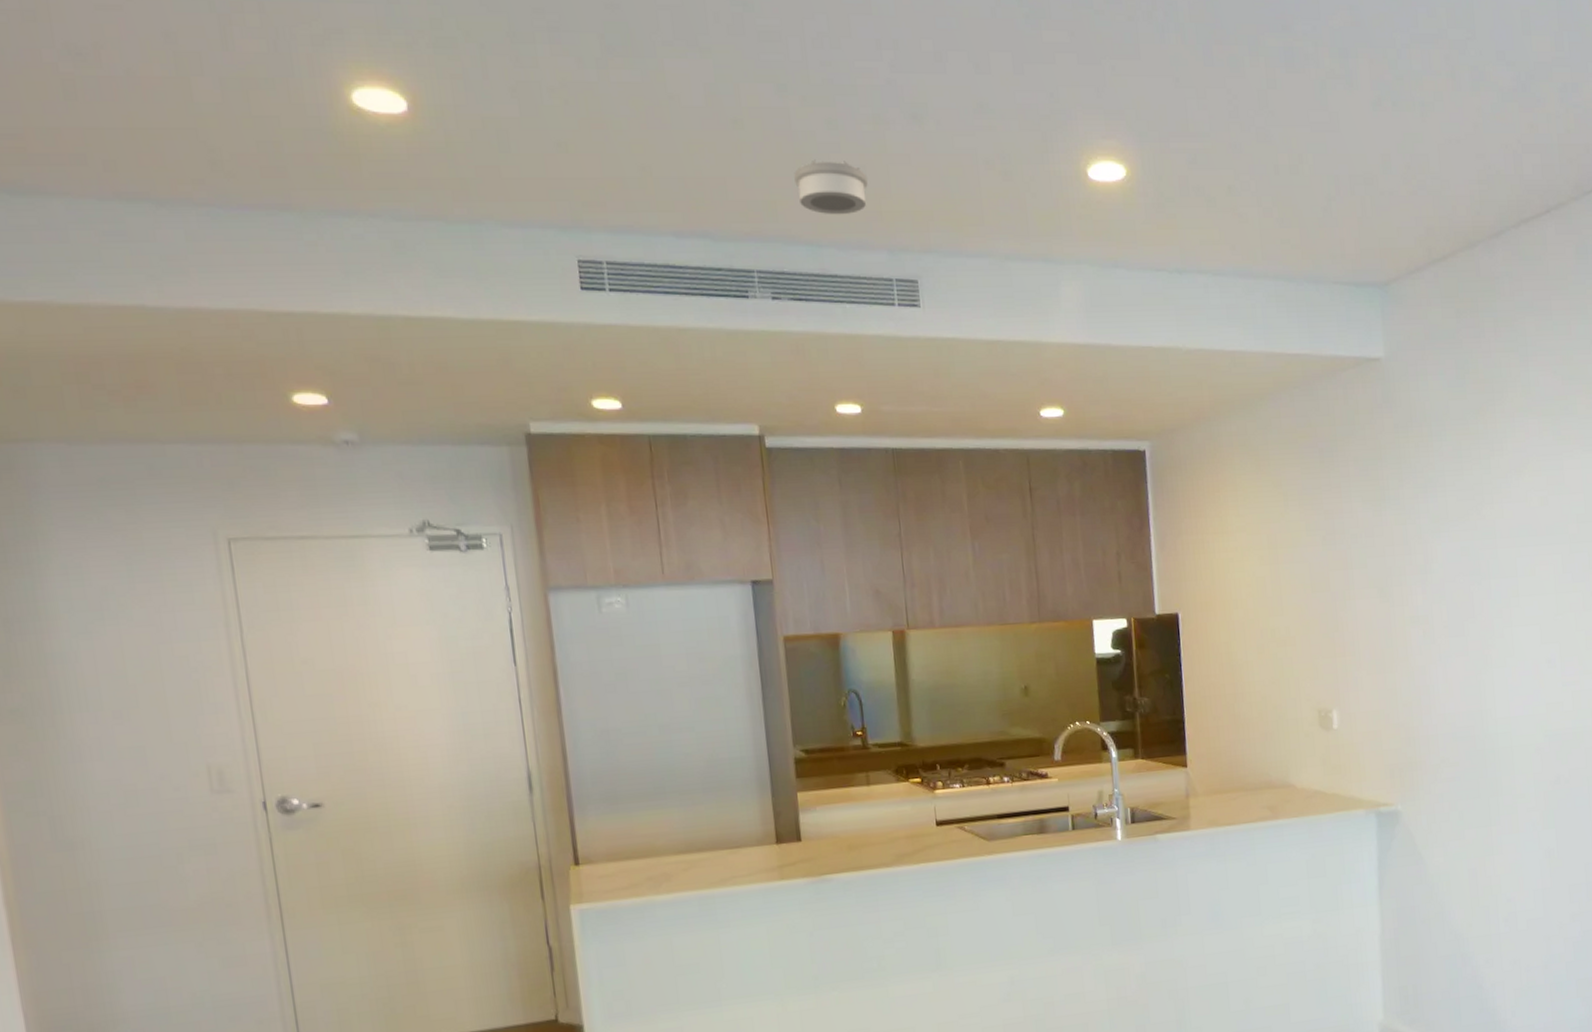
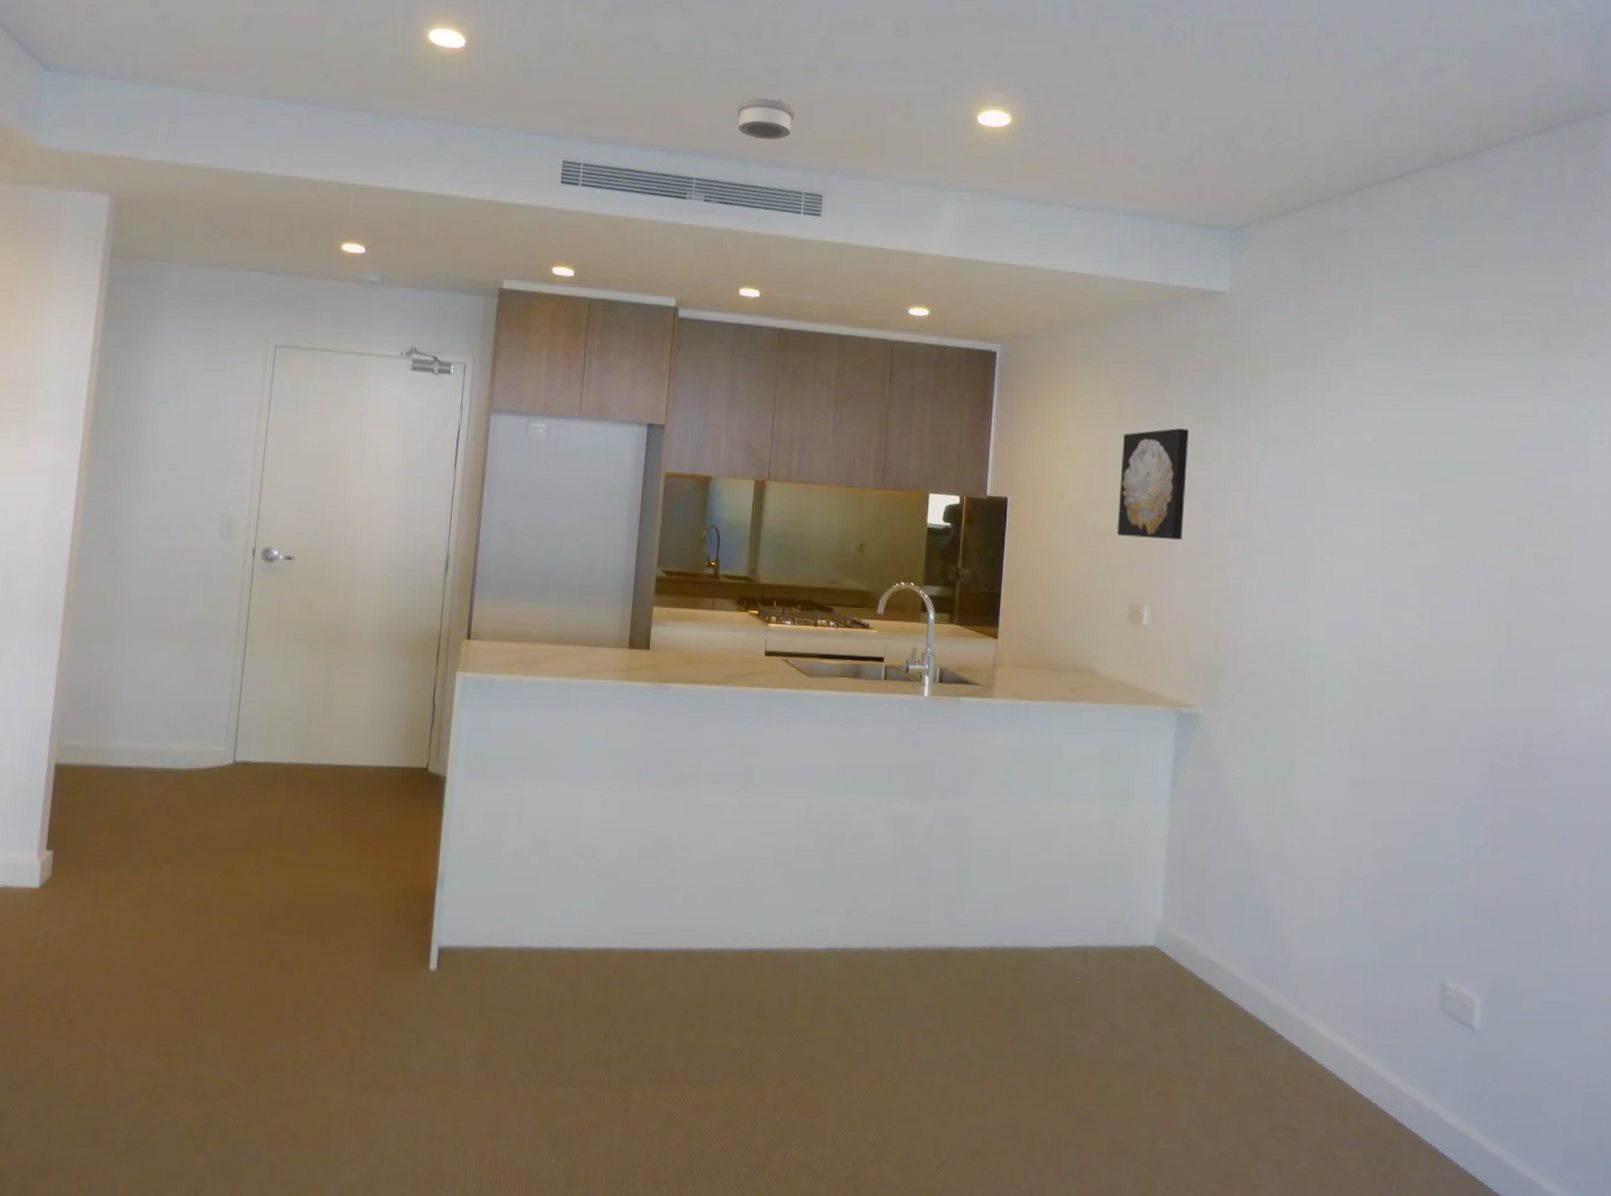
wall art: none [1292,514,1364,639] -> present [1117,428,1189,541]

